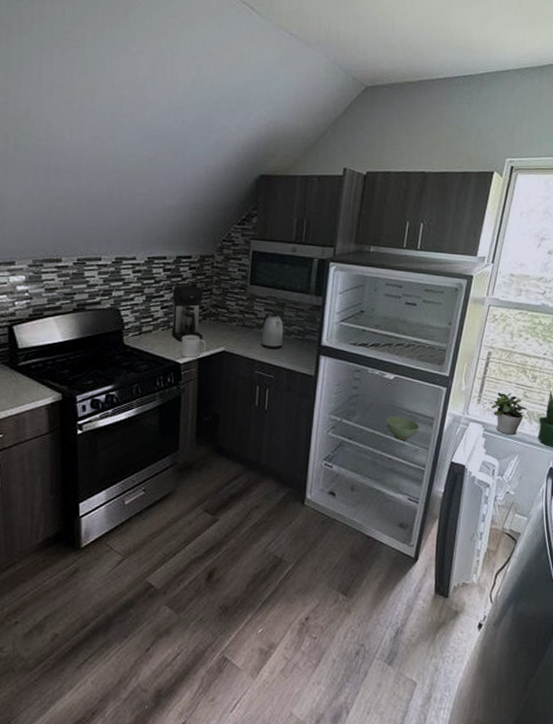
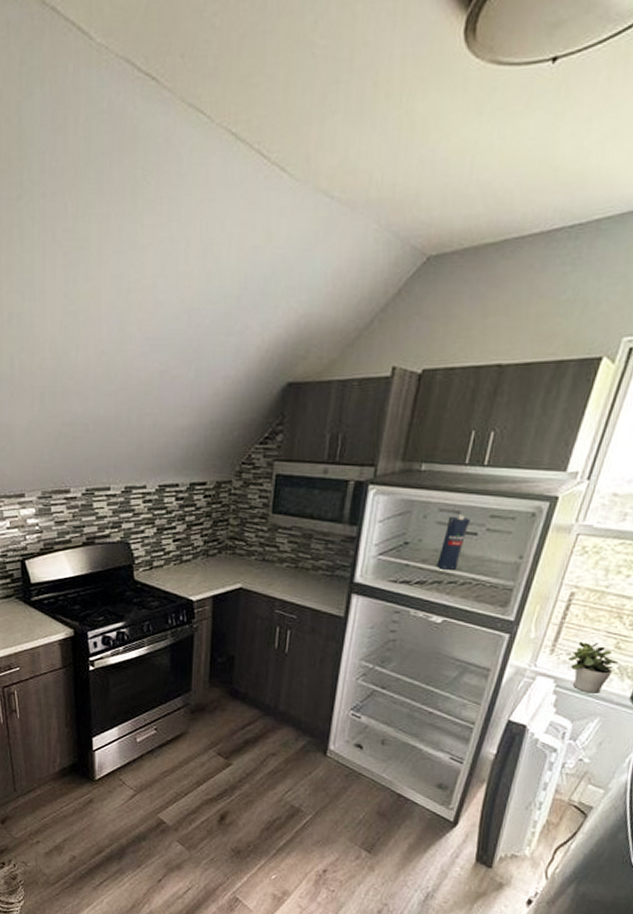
coffee maker: present [171,285,202,342] -> none [184,515,218,578]
mug: present [181,334,207,358] -> none [194,569,222,595]
kettle: present [261,313,284,349] -> none [283,545,310,587]
bowl: present [386,416,420,440] -> none [428,665,471,693]
juice carton: none [387,289,410,334] -> present [436,515,470,570]

